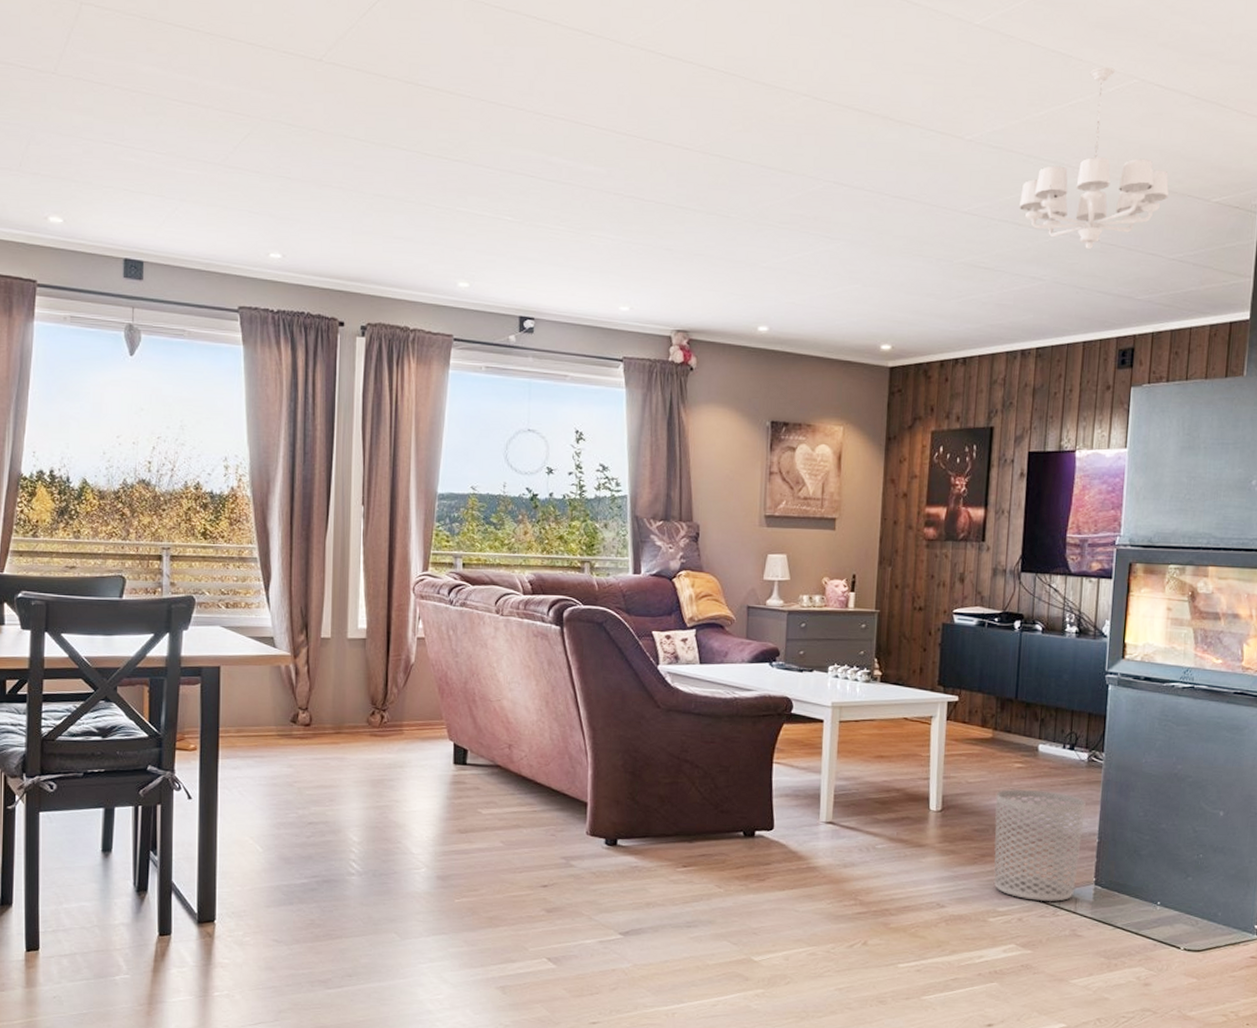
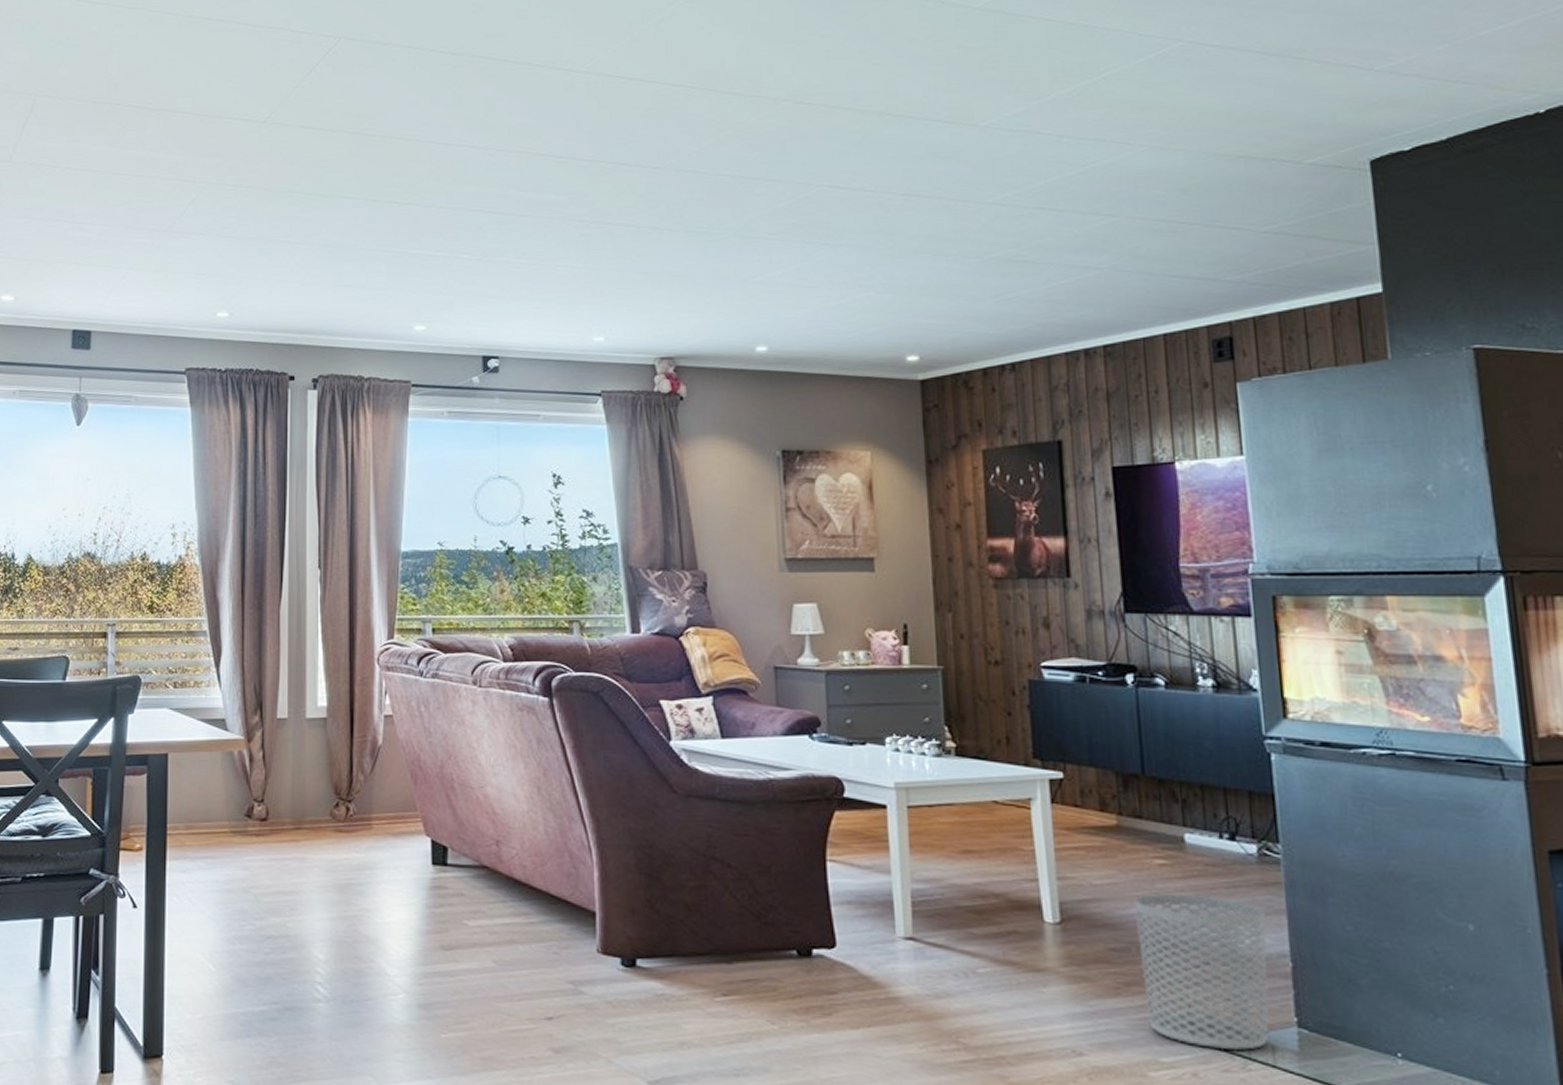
chandelier: present [1018,67,1169,250] -> none [1056,33,1246,231]

